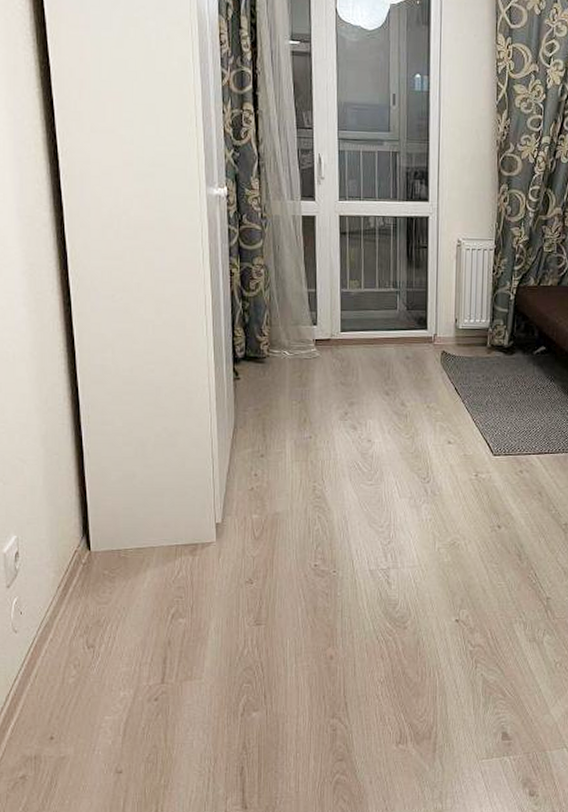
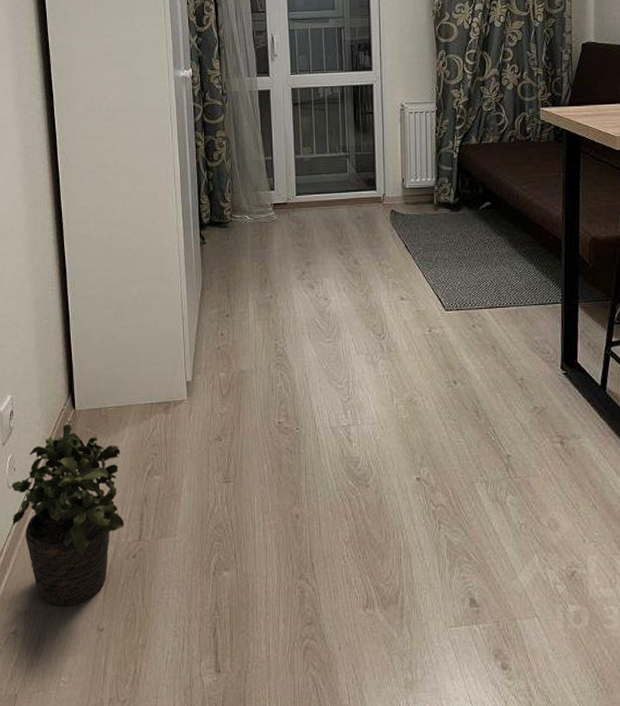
potted plant: none [18,566,145,751] -> present [12,424,124,607]

